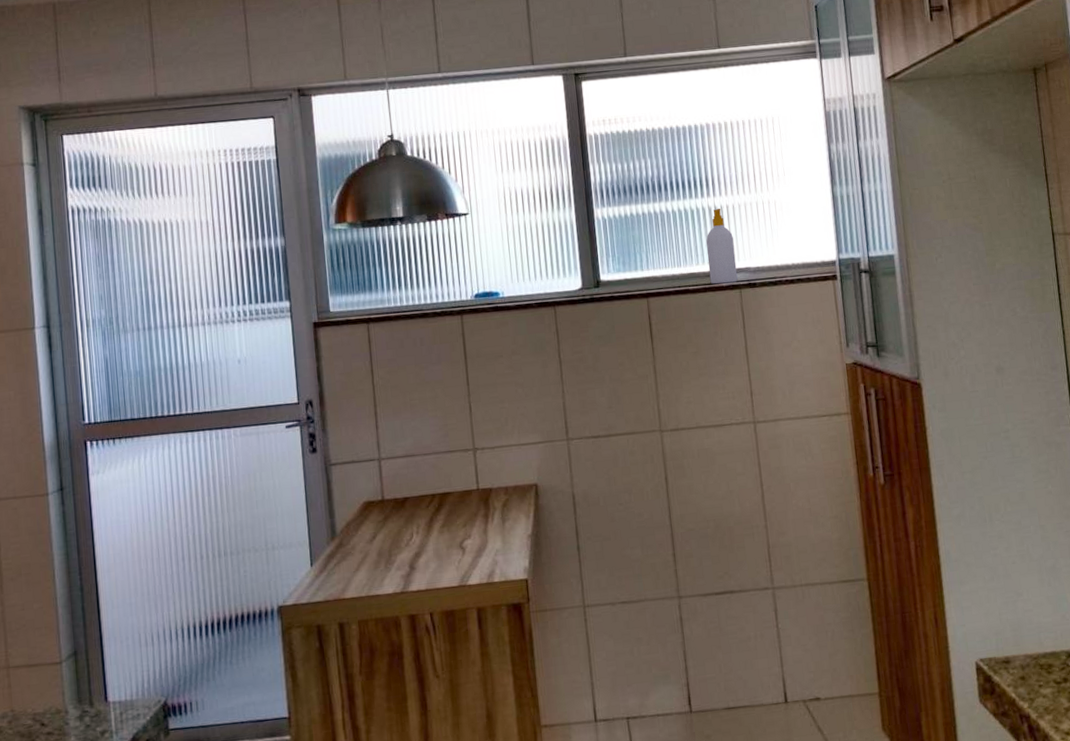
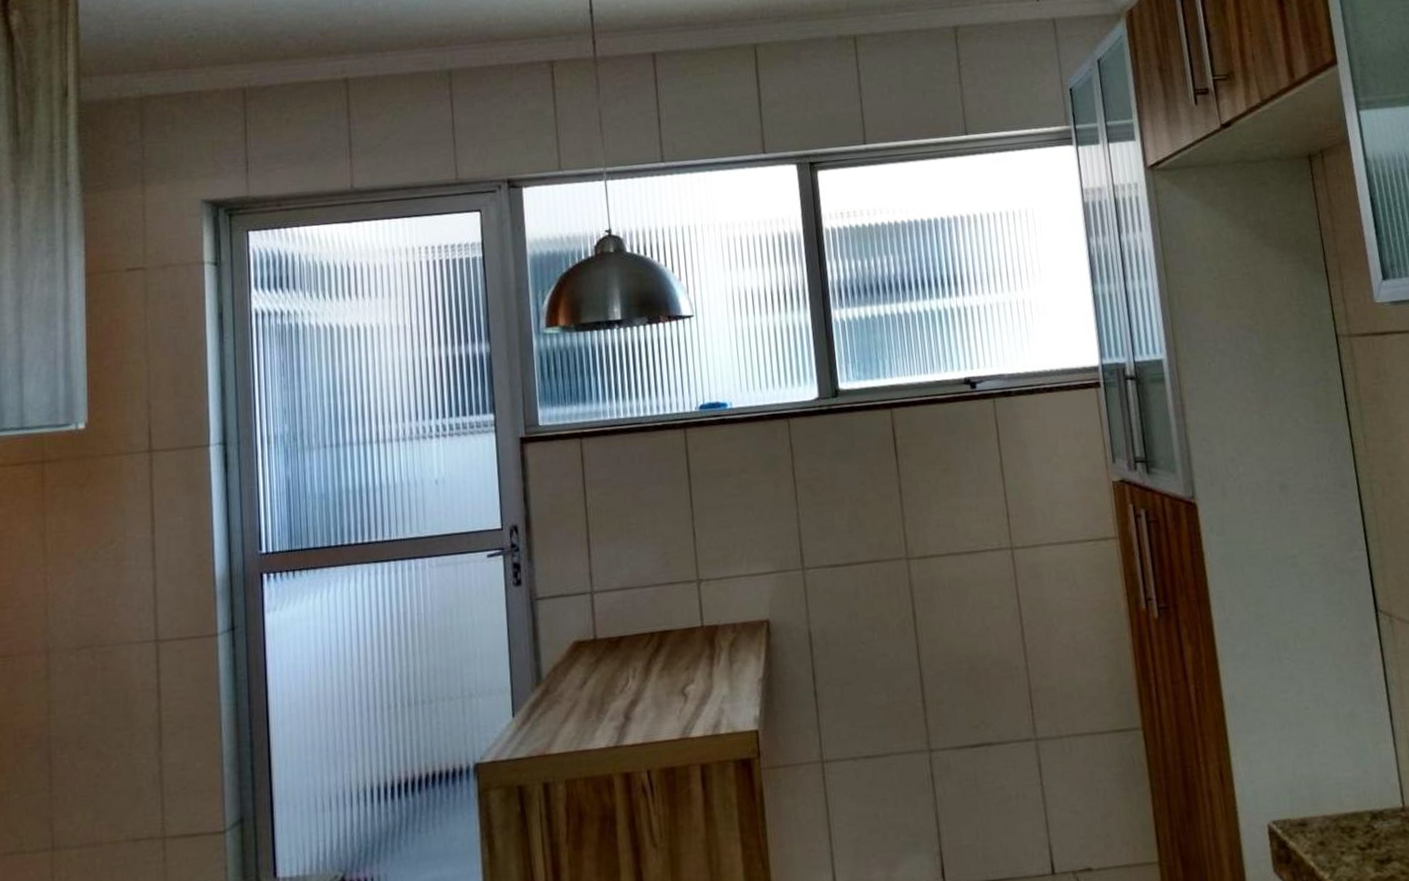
soap bottle: present [706,208,738,285] -> none [955,308,991,394]

